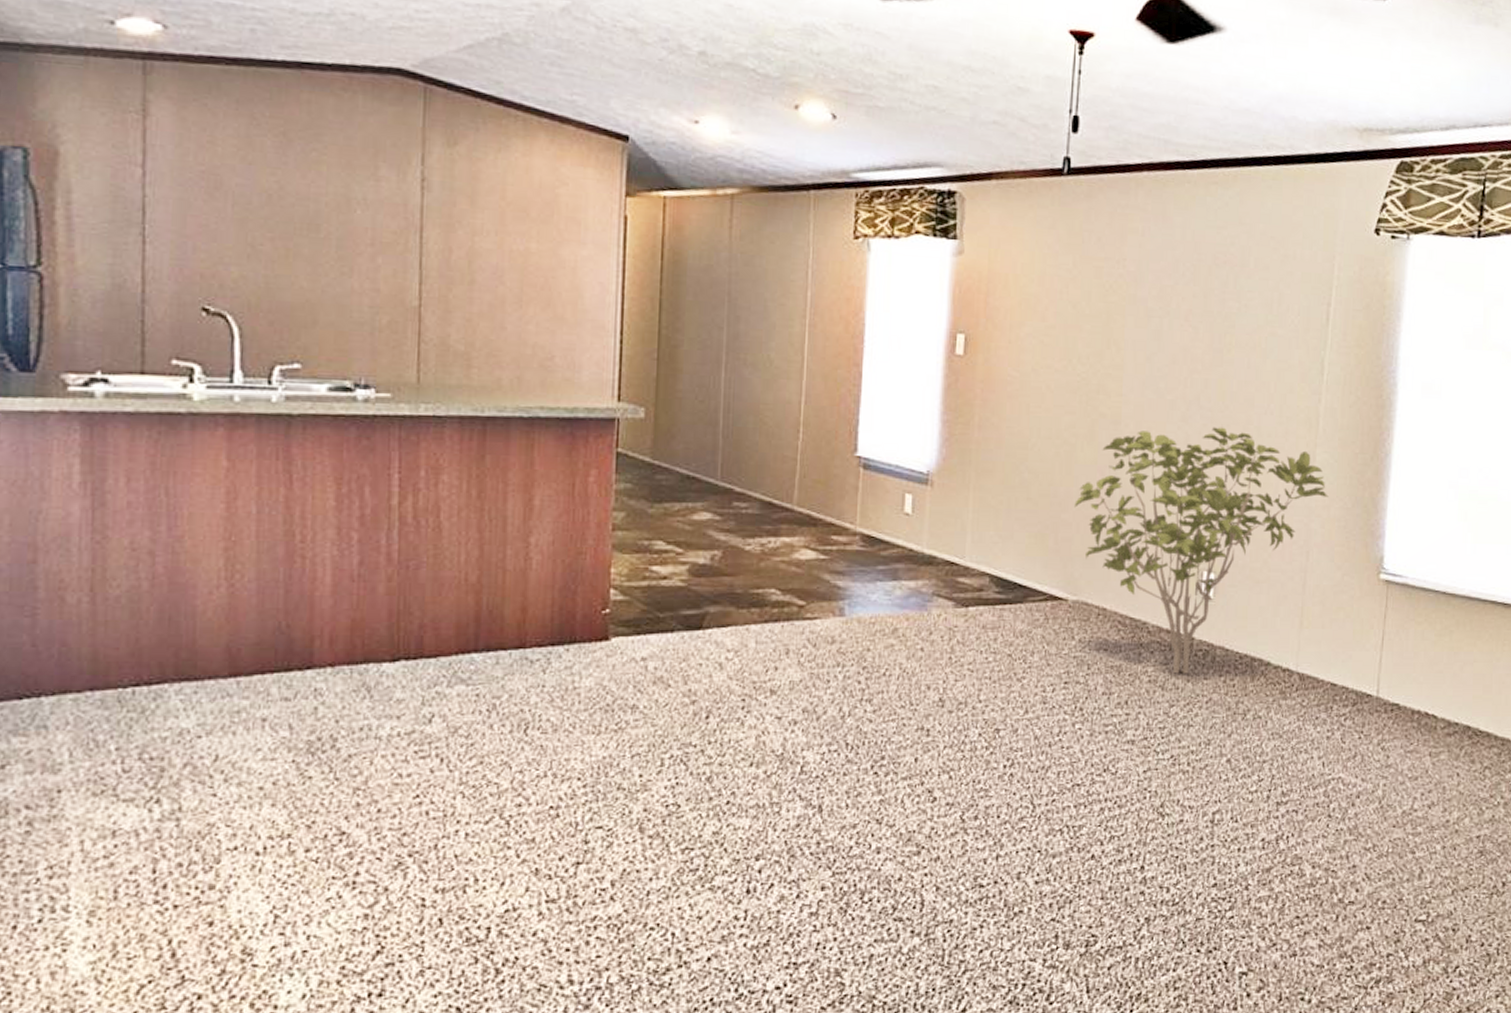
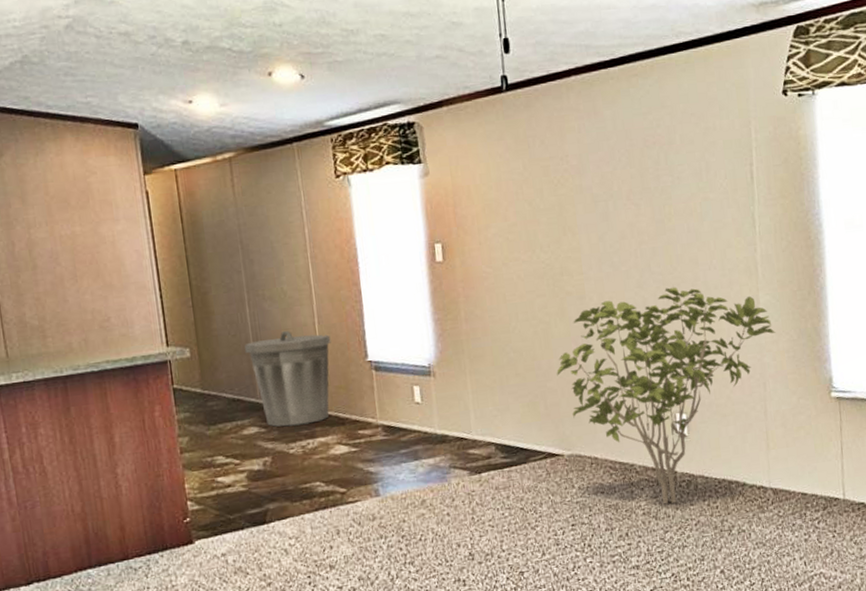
trash can: none [711,405,817,519] -> present [244,330,331,427]

